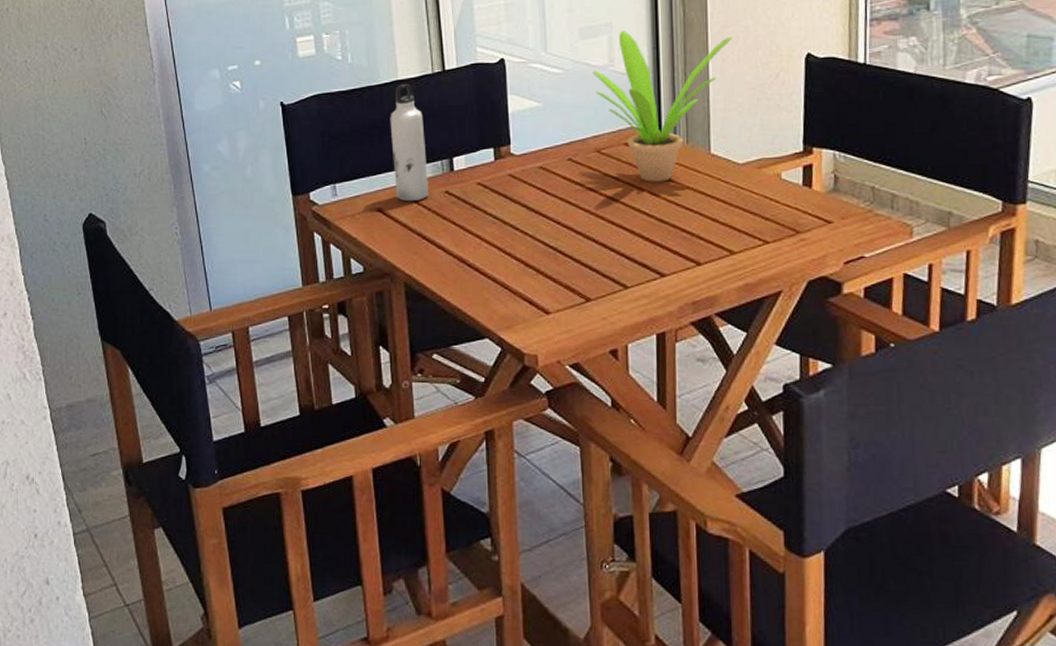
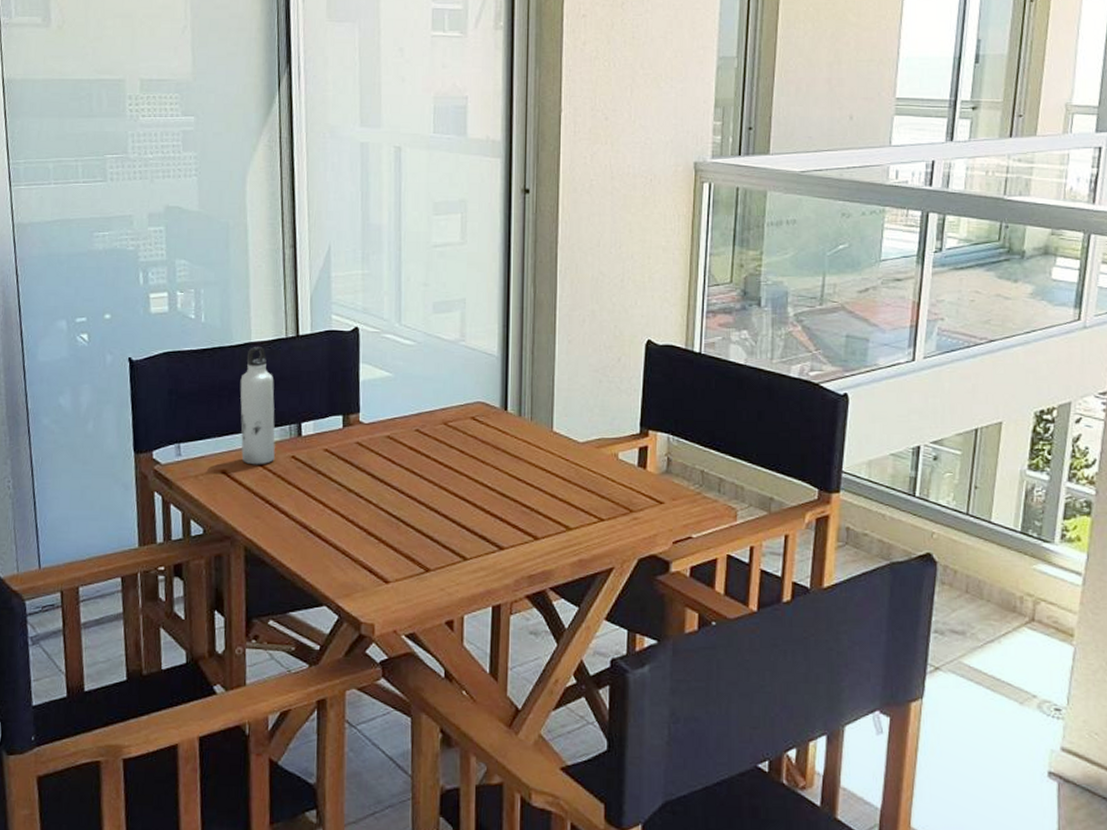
potted plant: present [593,31,732,182] -> none [444,307,579,457]

